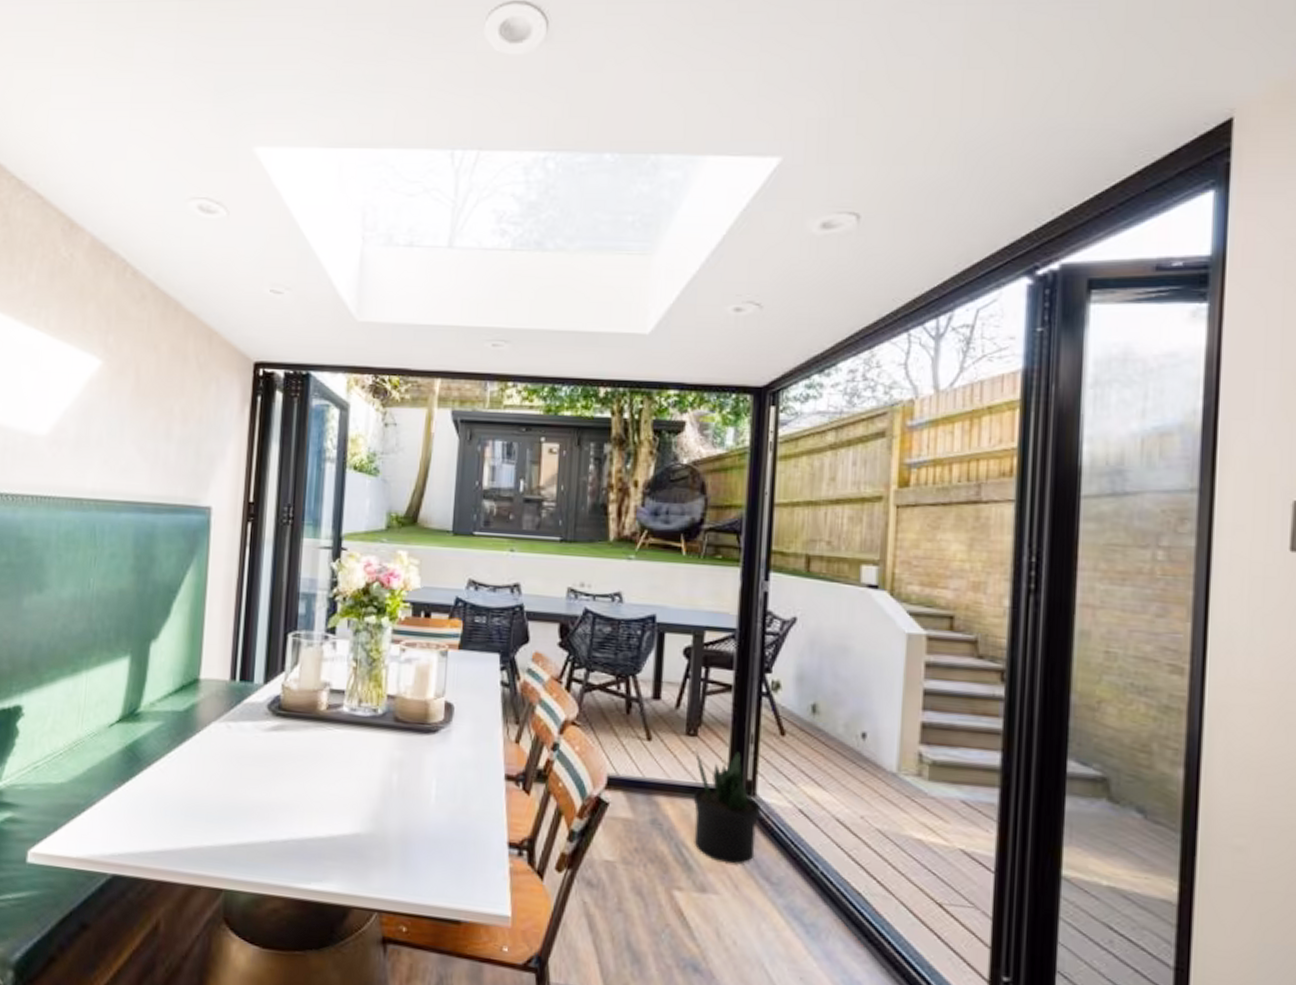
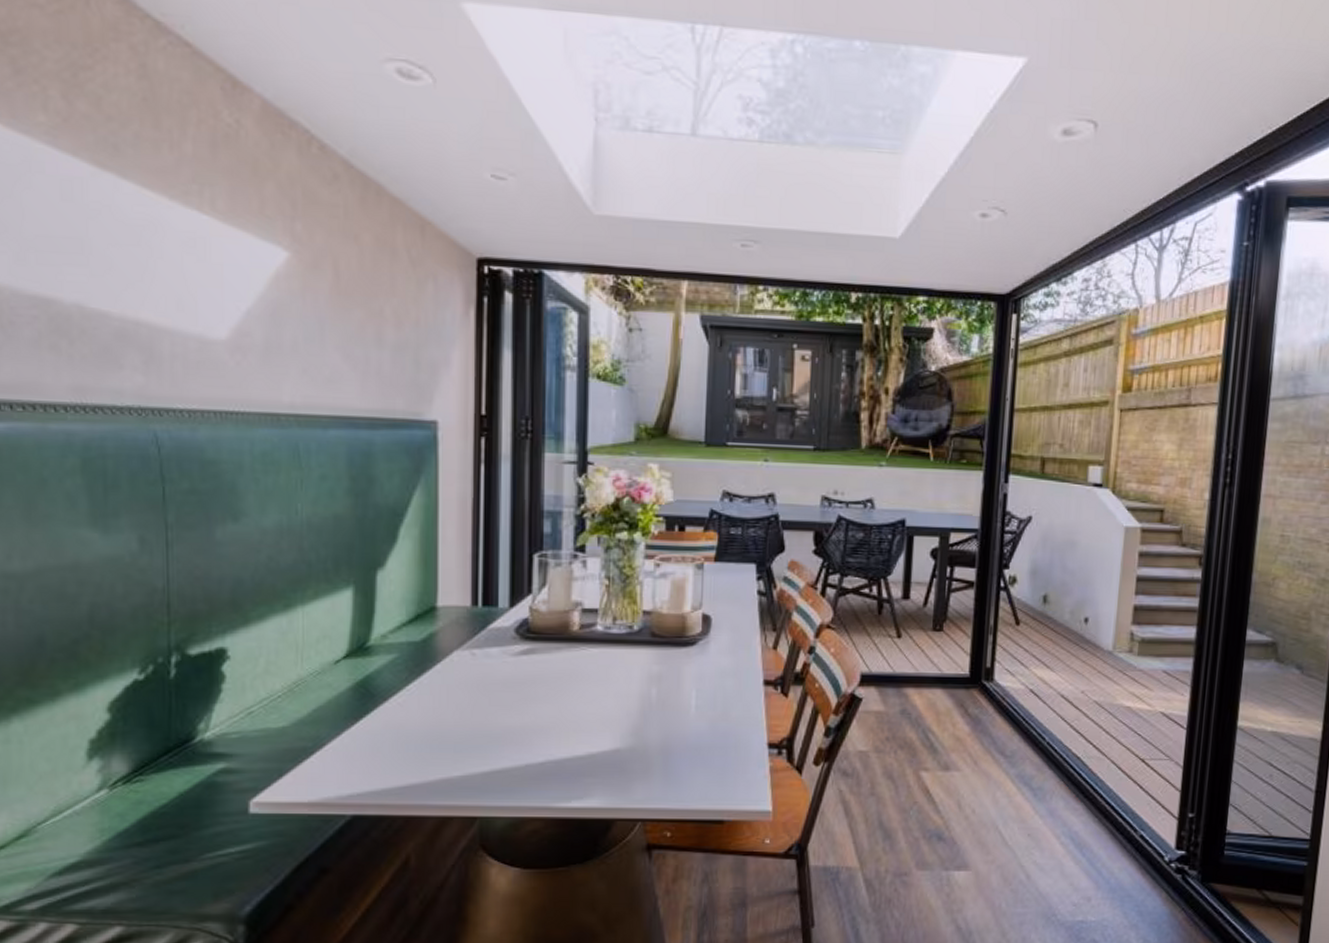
planter: present [693,750,760,864] -> none [938,642,997,743]

